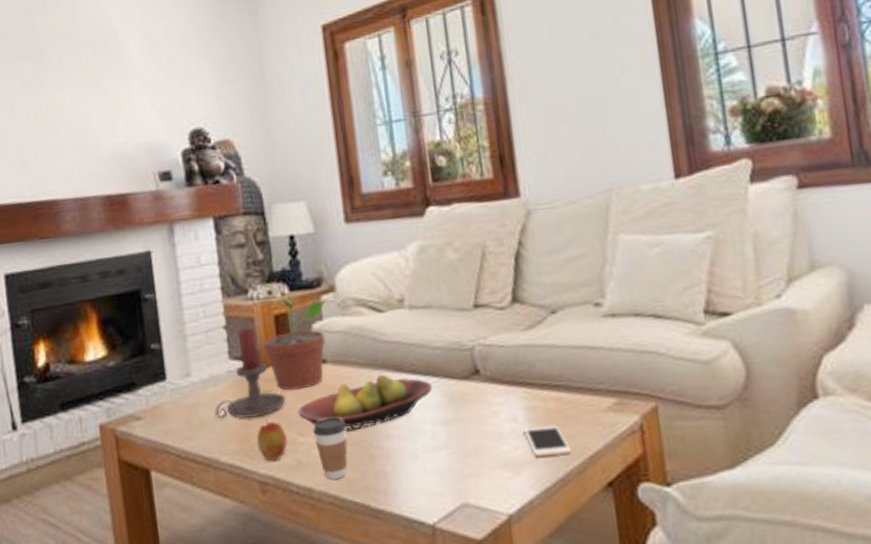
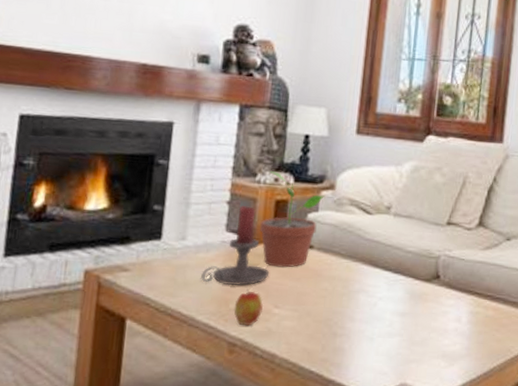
fruit bowl: present [298,374,432,433] -> none [277,266,399,311]
coffee cup: present [313,417,348,480] -> none [287,295,318,349]
cell phone: present [524,425,571,456] -> none [464,329,498,354]

